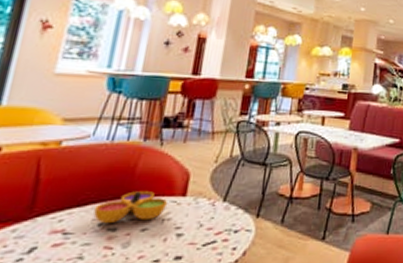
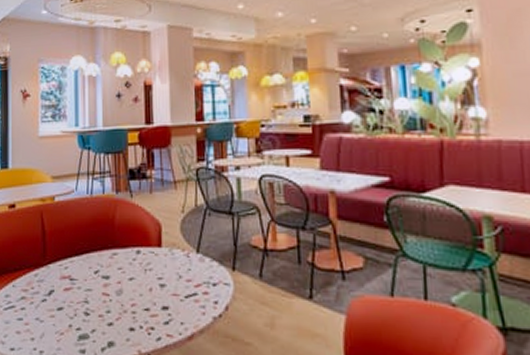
decorative bowl: present [93,191,167,224] -> none [89,242,146,272]

